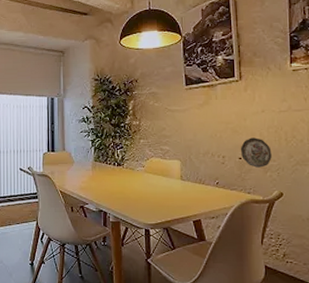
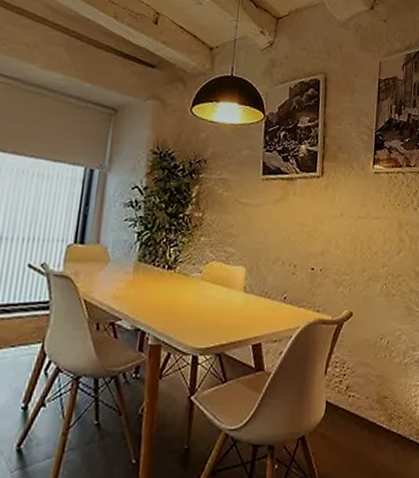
decorative plate: present [240,137,272,168] -> none [313,245,346,282]

